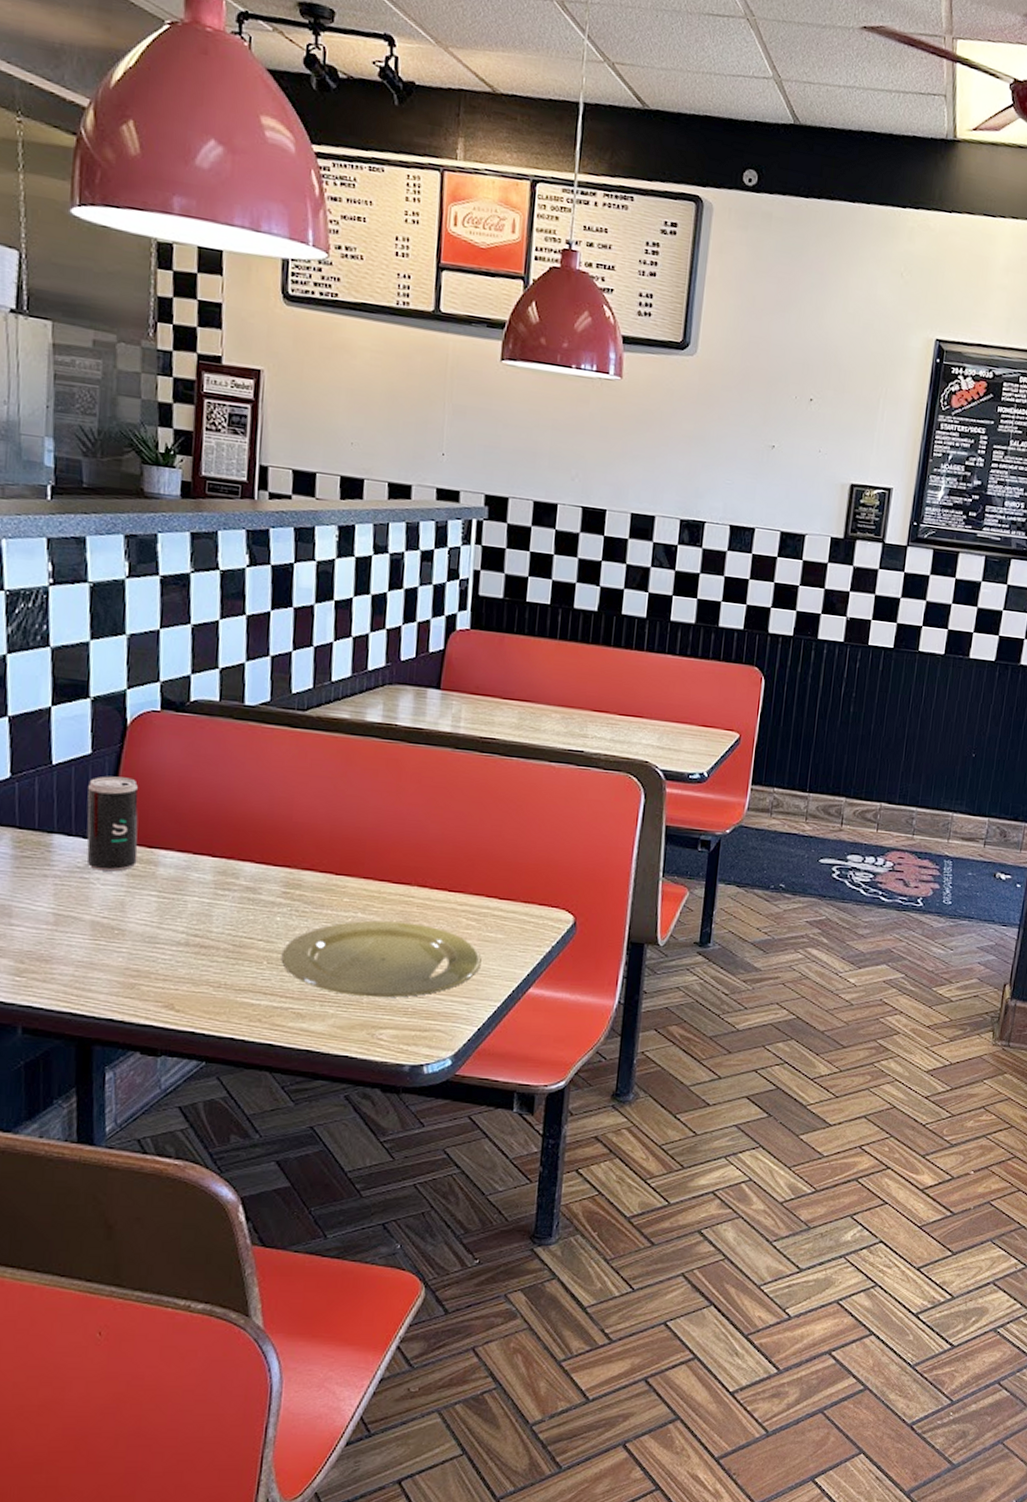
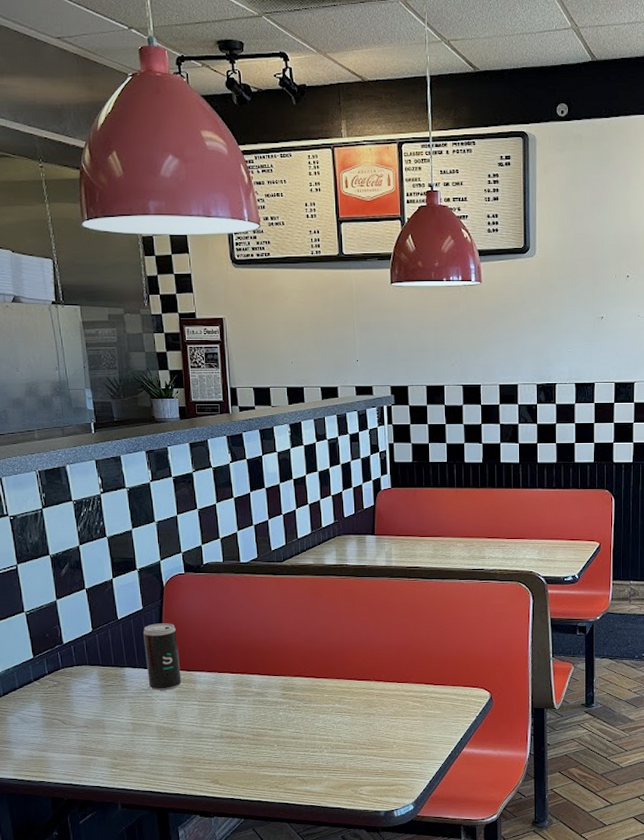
plate: present [281,920,482,998] -> none [286,708,426,764]

